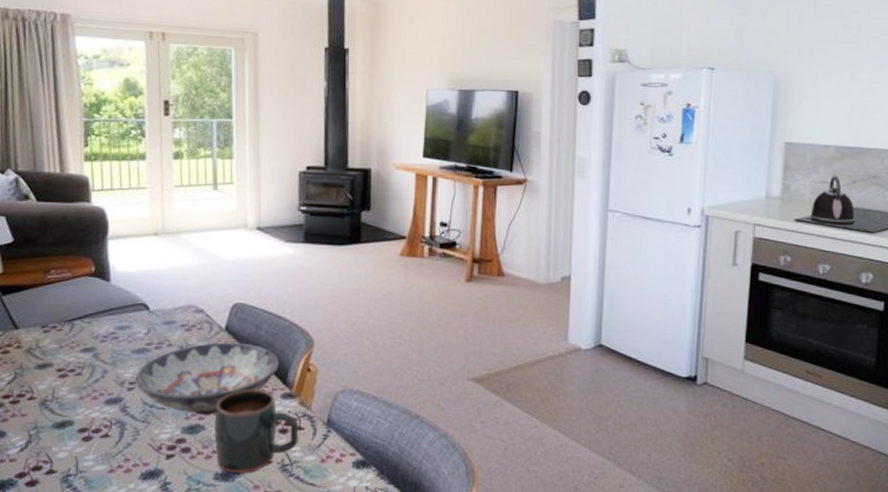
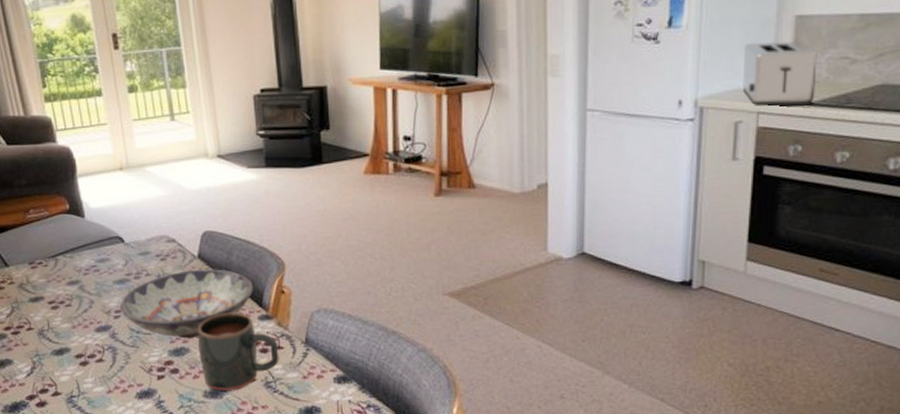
toaster: none [741,163,803,221] -> present [742,41,817,107]
kettle: present [810,175,855,226] -> none [826,48,882,107]

